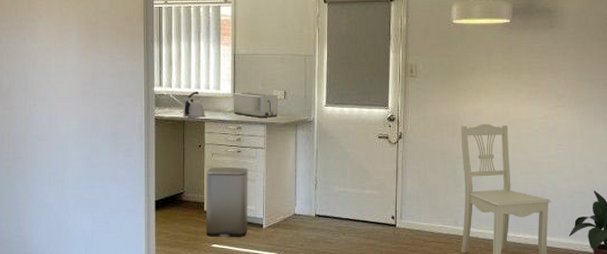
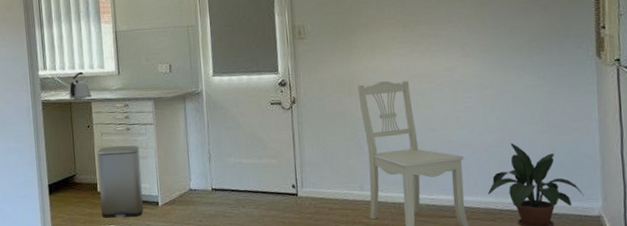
toaster: present [233,92,279,119] -> none [117,68,164,95]

